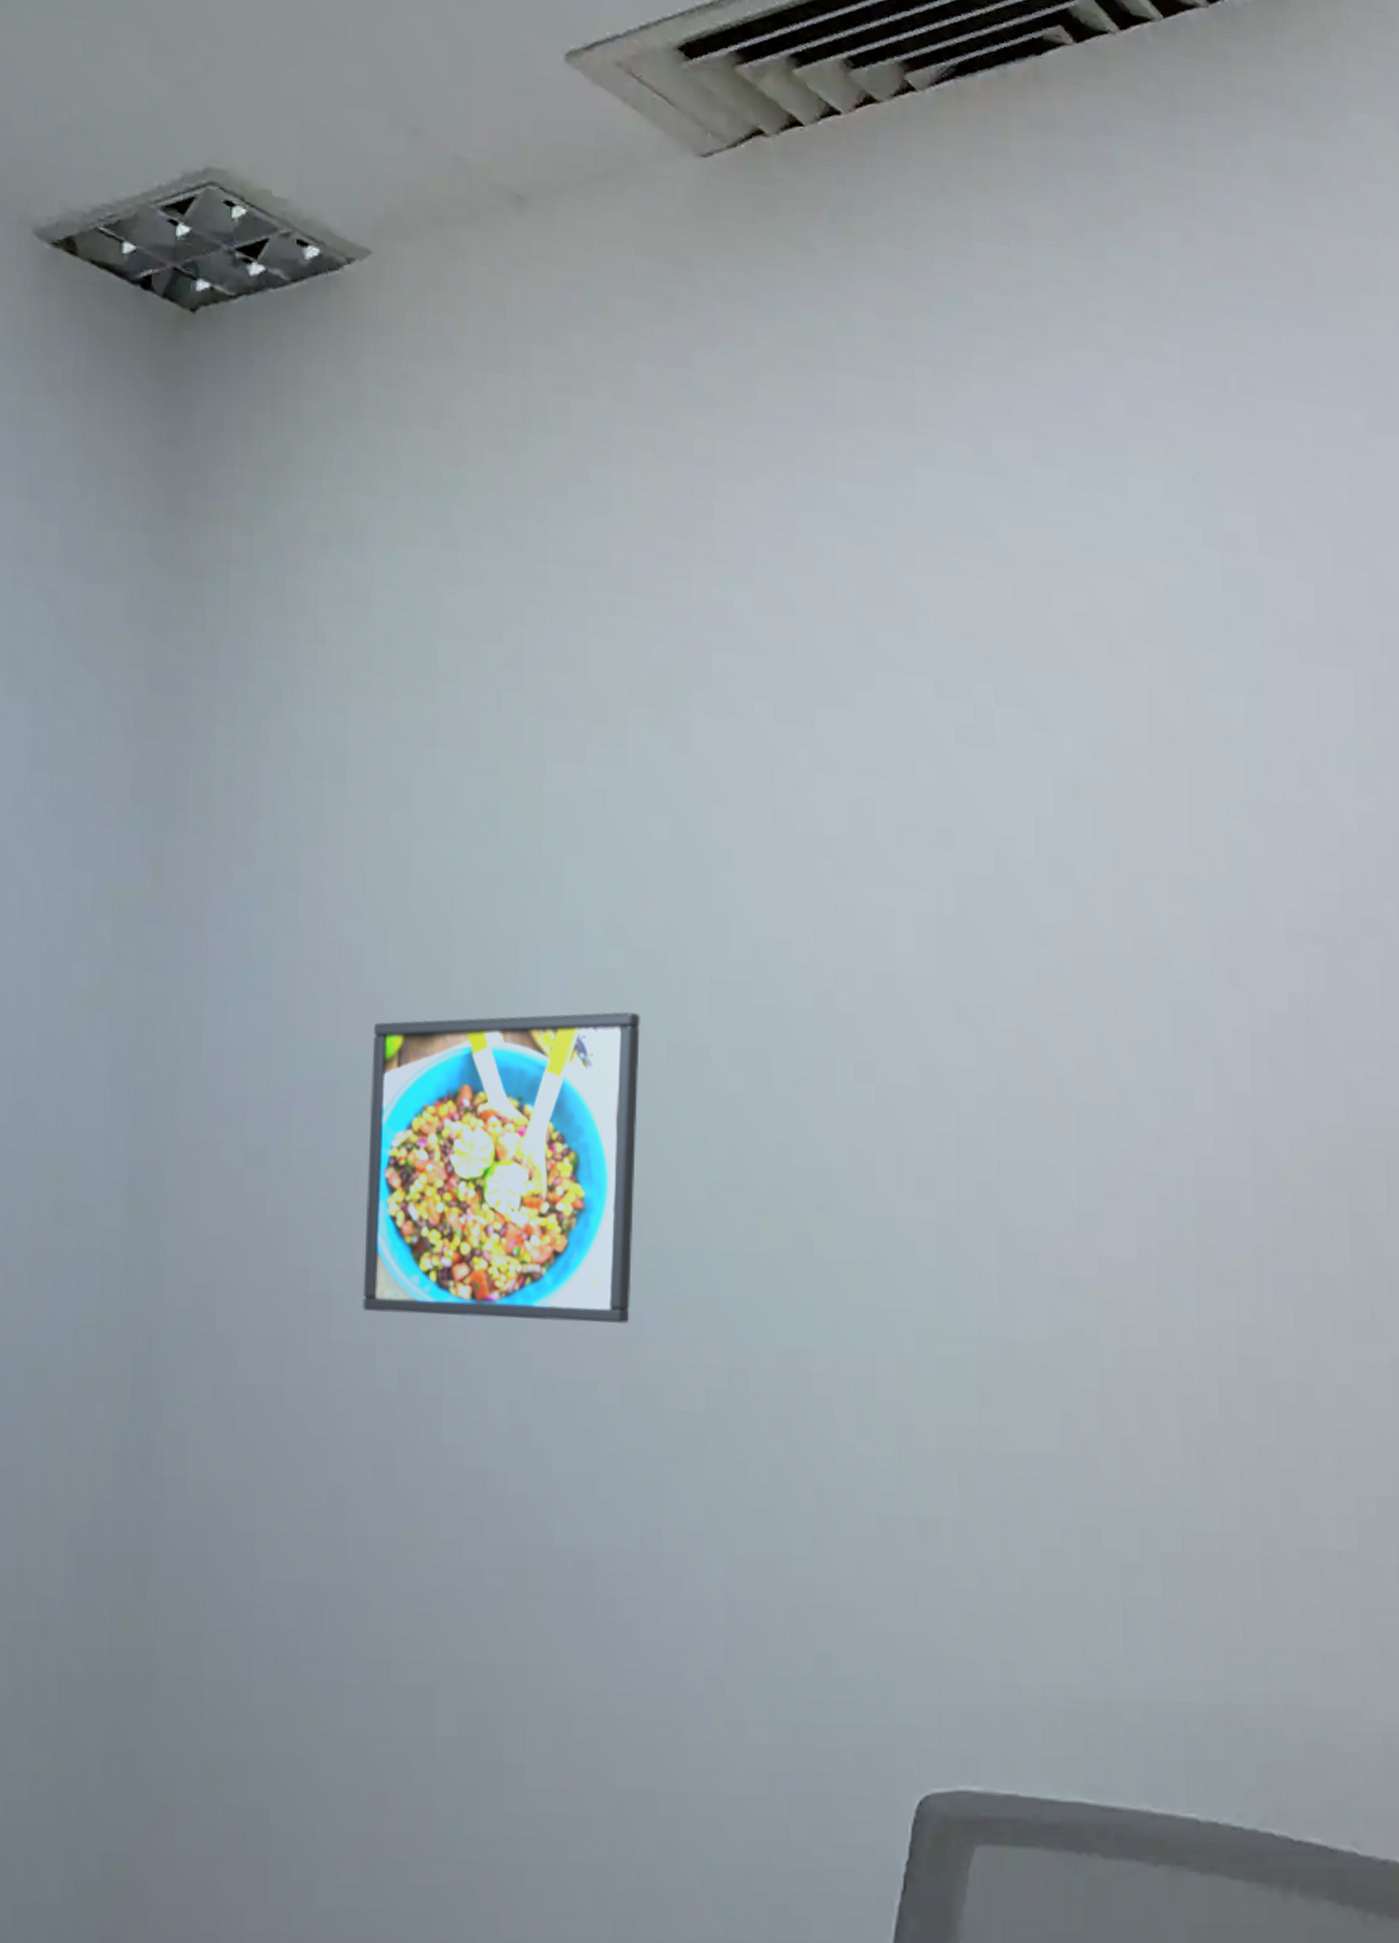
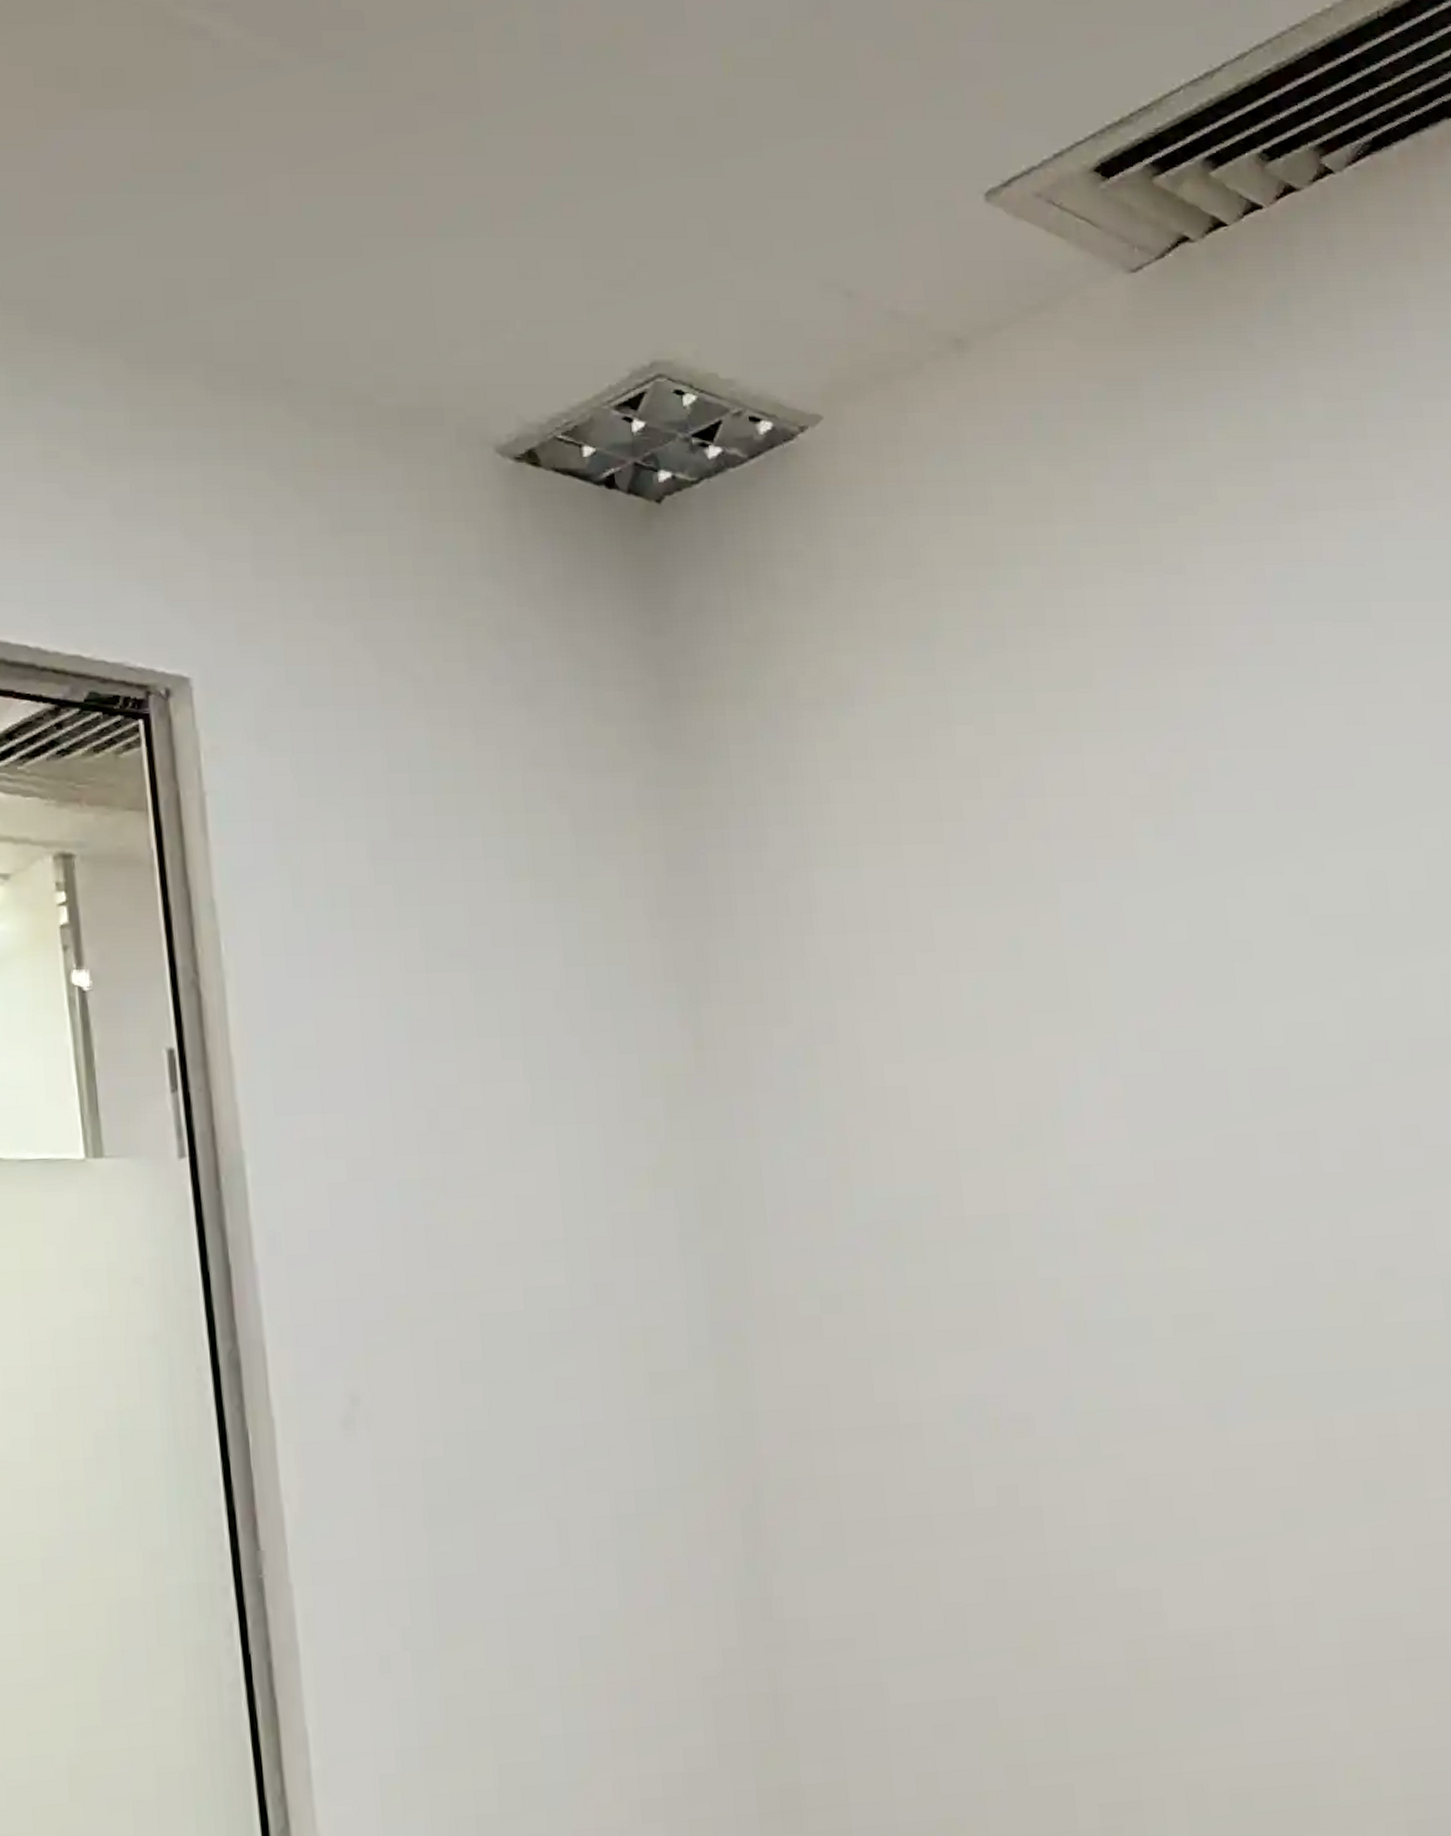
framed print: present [362,1011,640,1325] -> none [928,1112,1214,1435]

